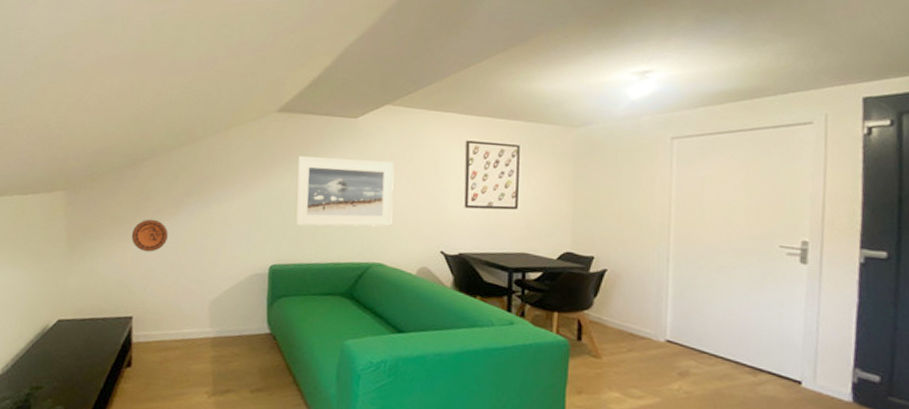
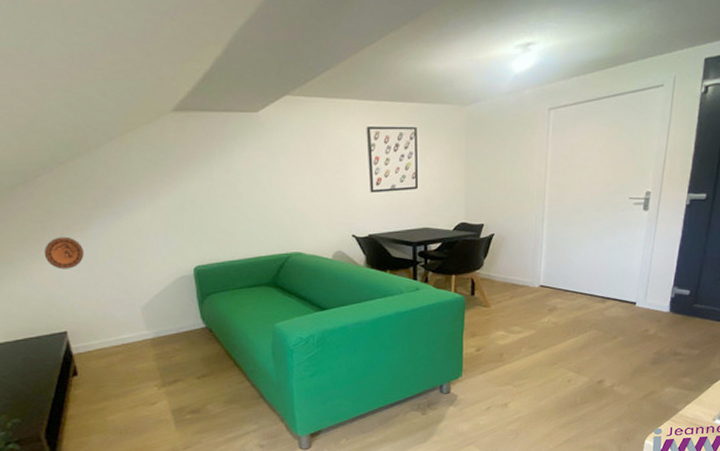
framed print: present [295,156,394,227] -> none [203,155,305,227]

